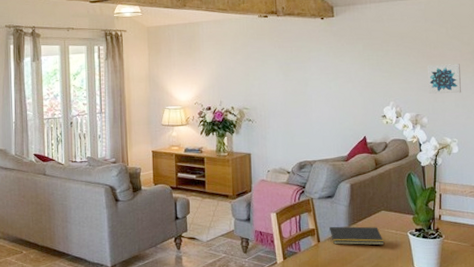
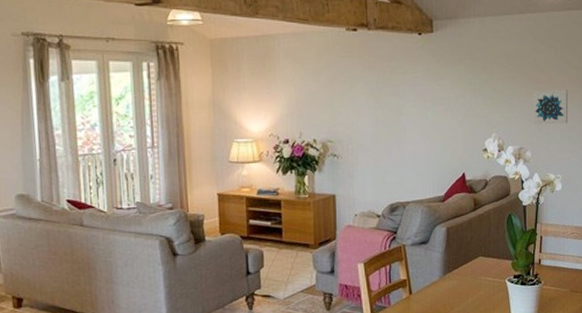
notepad: present [328,226,385,246] -> none [421,274,481,297]

